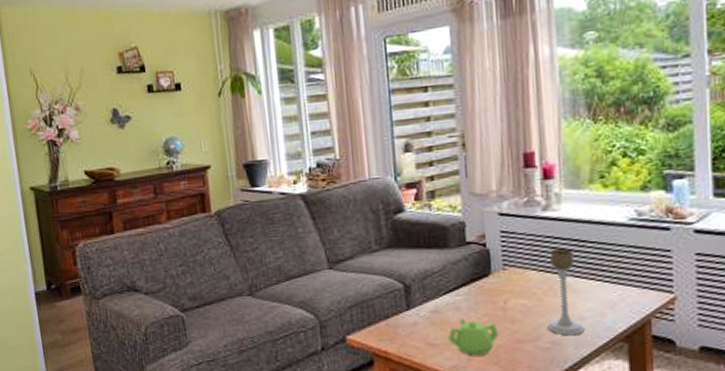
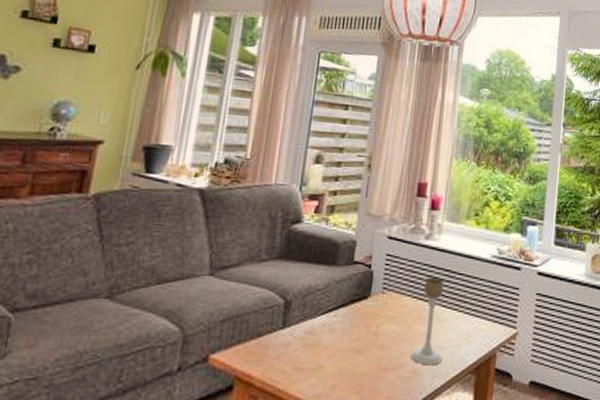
teapot: present [448,319,499,356] -> none [317,342,367,384]

